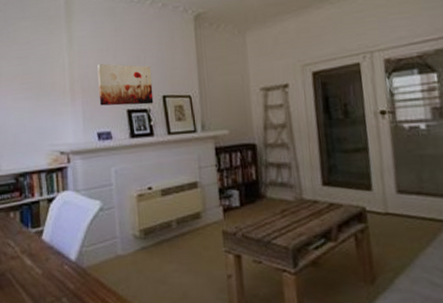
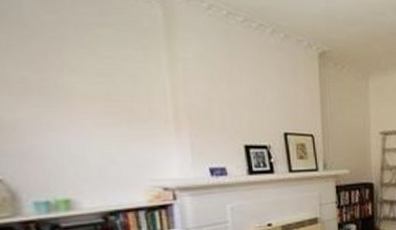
wall art: present [97,63,154,106] -> none [208,93,274,141]

